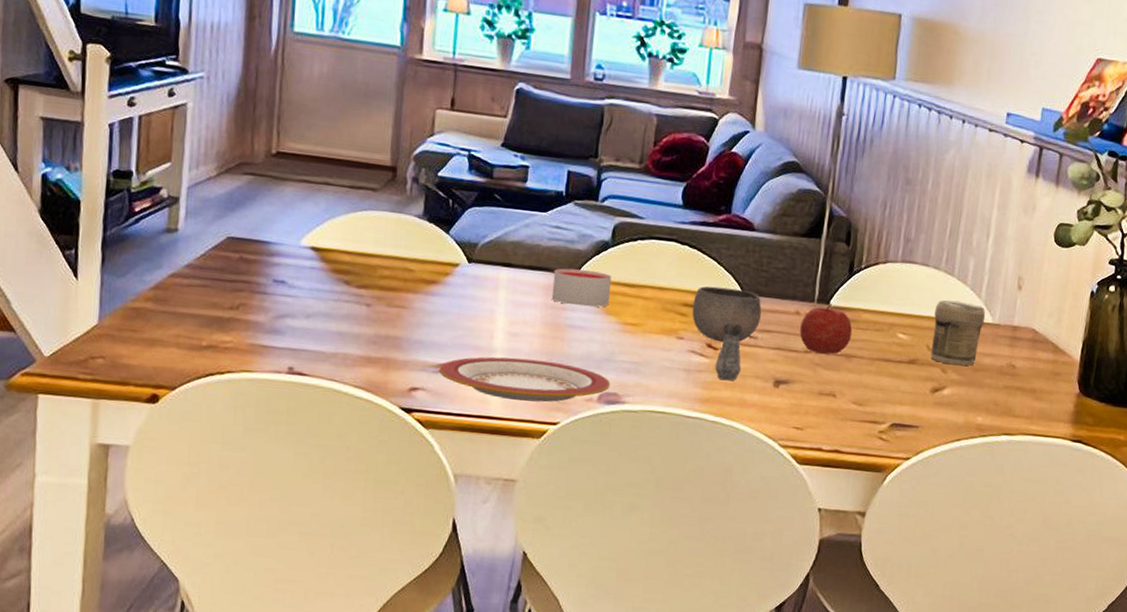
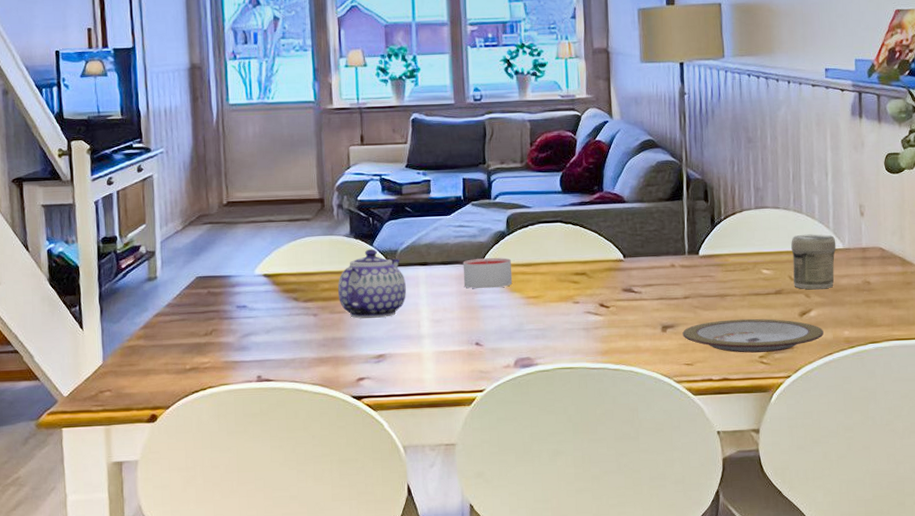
teapot: none [399,236,483,321] -> present [338,249,406,319]
plate: present [438,356,611,403] -> none [378,339,523,377]
bowl: present [692,286,762,343] -> none [582,253,642,301]
salt shaker: present [715,321,743,381] -> none [609,282,632,333]
plate: none [796,383,955,429] -> present [682,318,824,353]
fruit: present [800,302,853,354] -> none [677,252,723,297]

